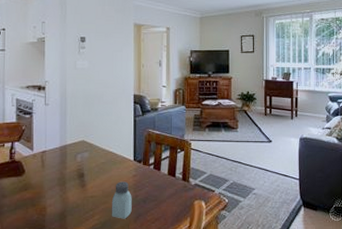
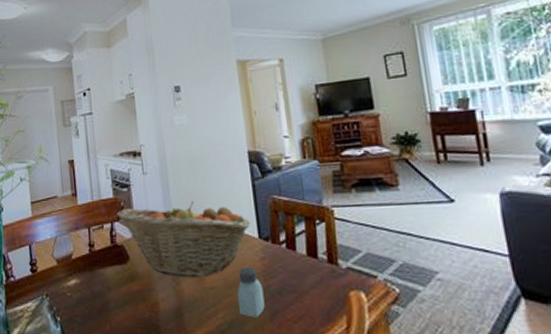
fruit basket: none [18,130,129,189] -> present [117,202,251,278]

